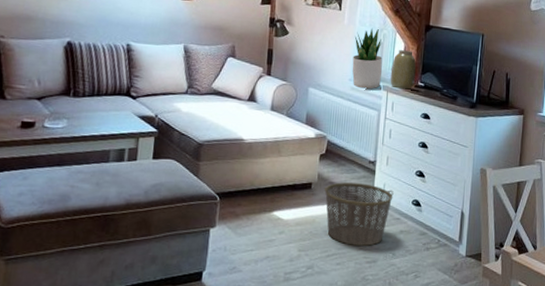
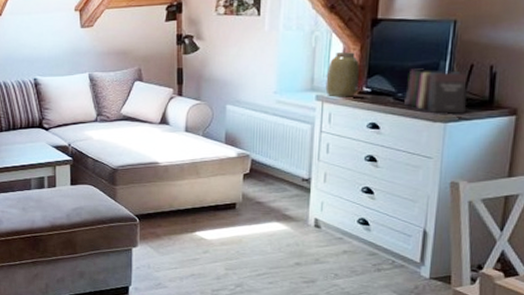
basket: present [323,182,394,246] -> none [249,202,334,266]
planter: present [352,27,383,89] -> none [276,30,315,101]
books: none [448,70,492,111] -> present [404,68,468,114]

